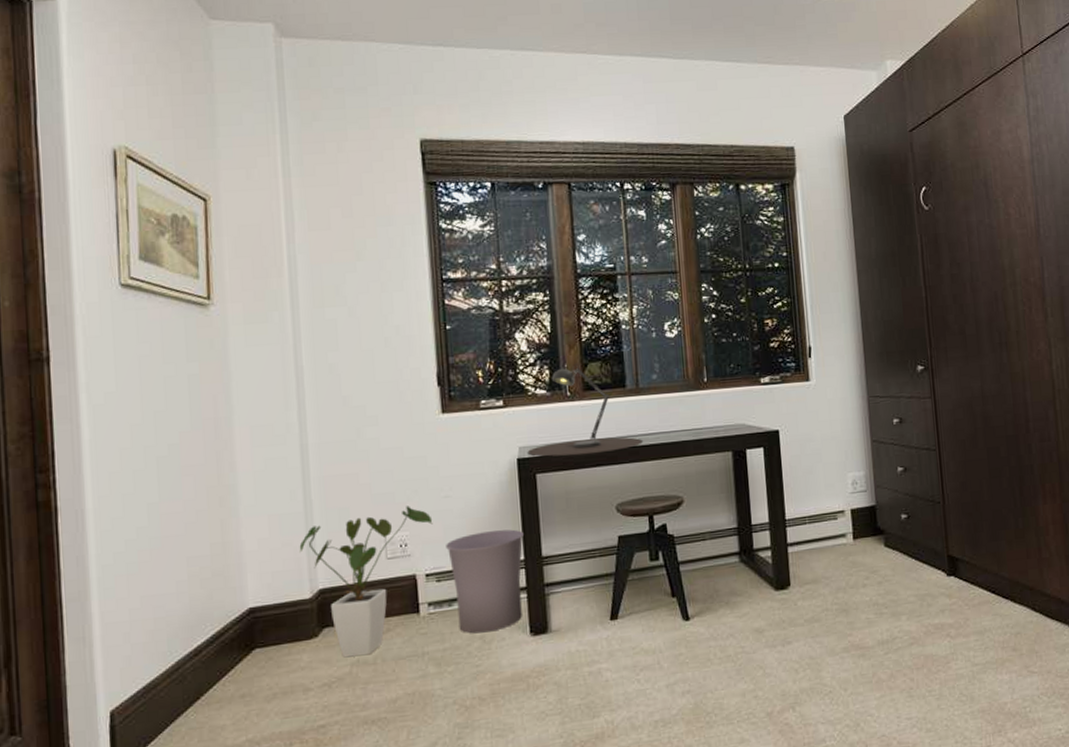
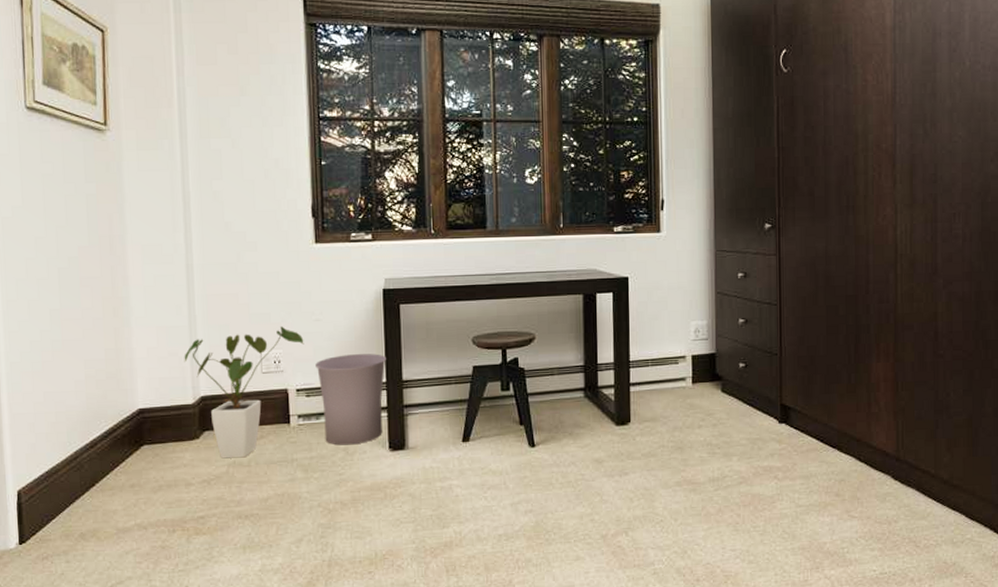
desk lamp: present [527,363,643,457] -> none [392,203,500,290]

